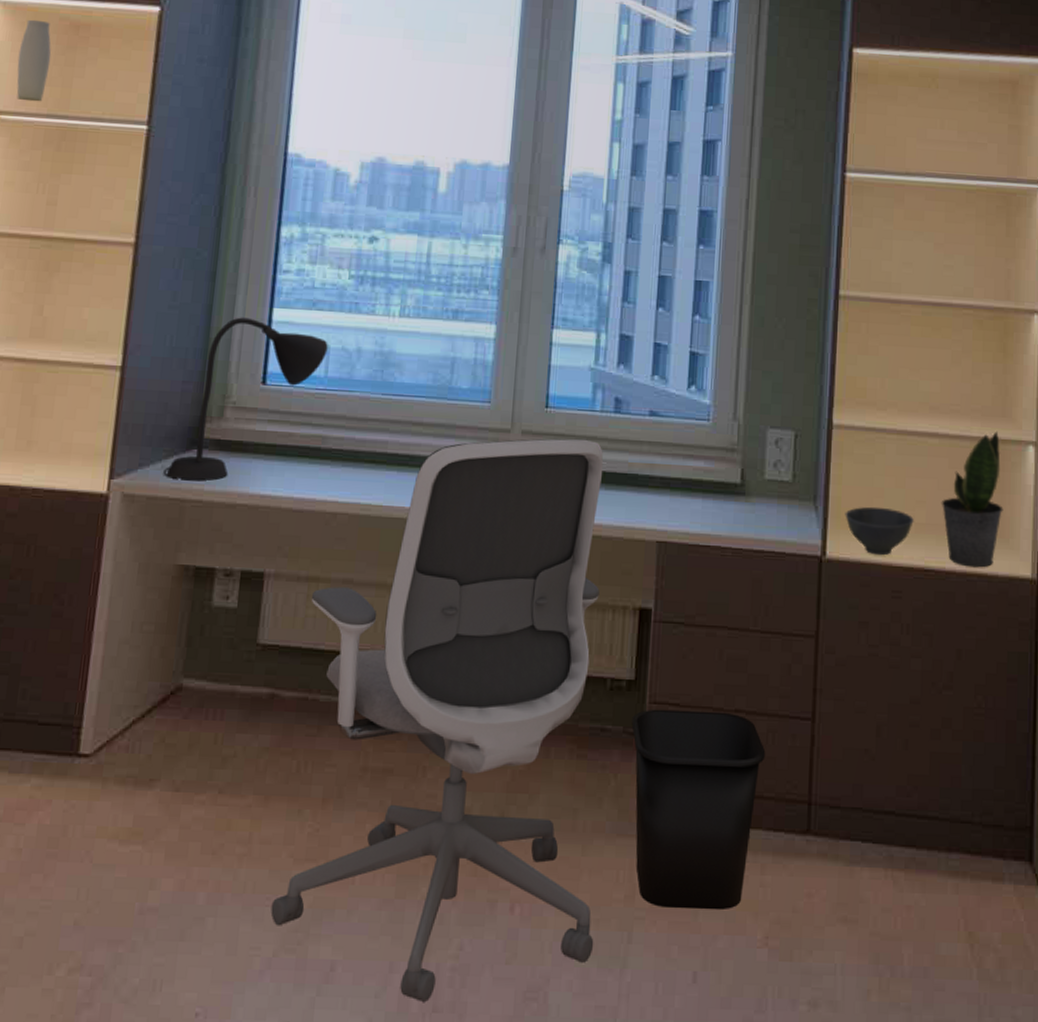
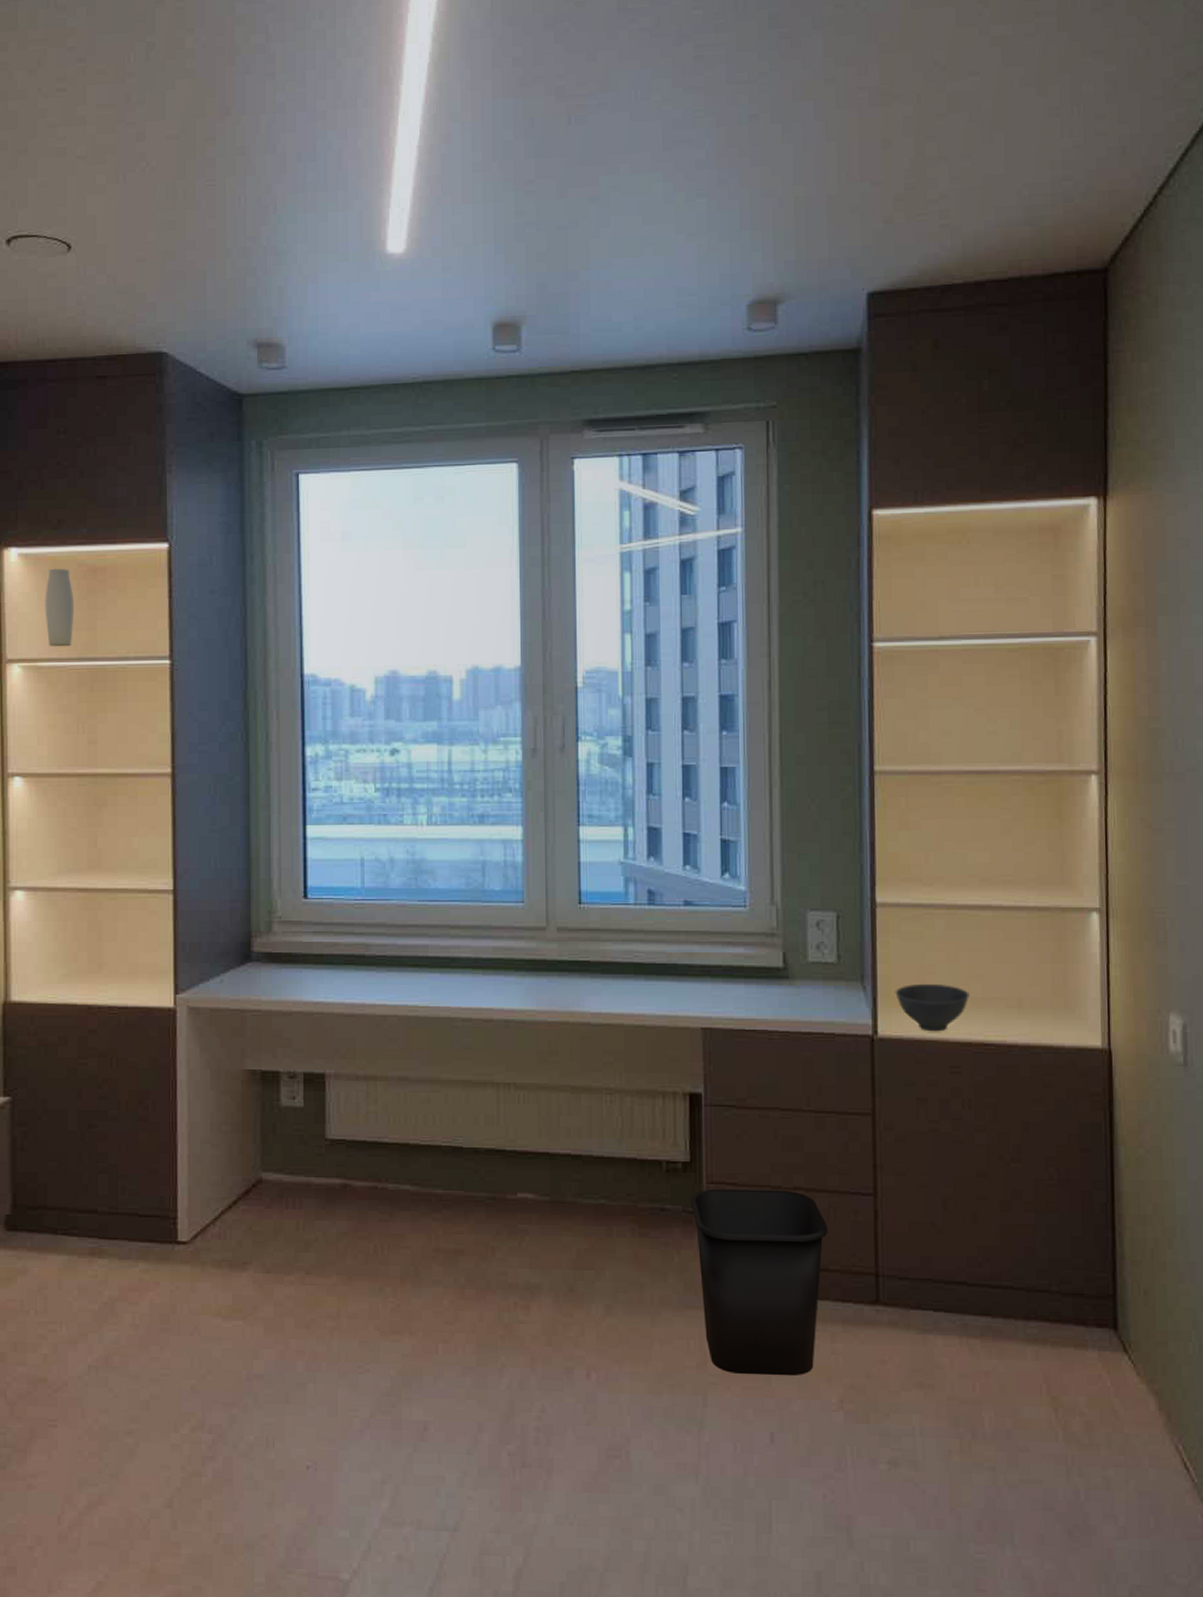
desk lamp: present [163,317,328,480] -> none [222,836,362,991]
office chair: present [270,438,604,1002] -> none [364,932,670,1458]
potted plant: present [941,431,1004,568] -> none [998,899,1067,1040]

